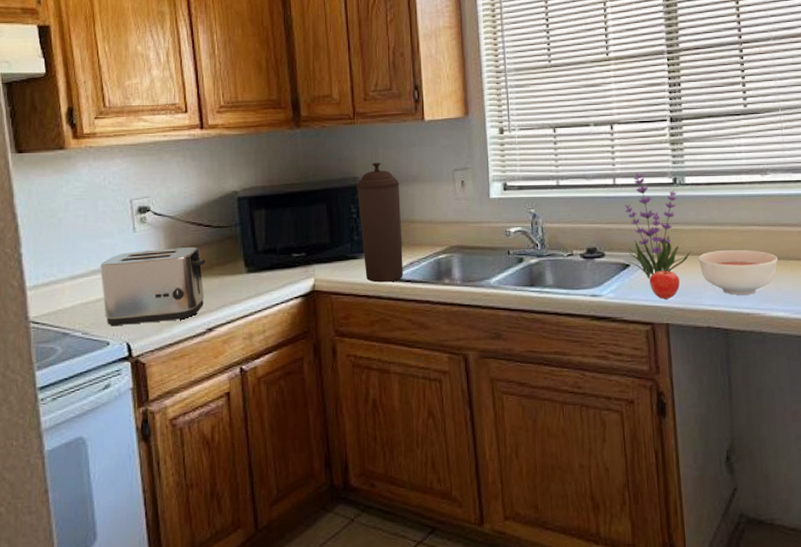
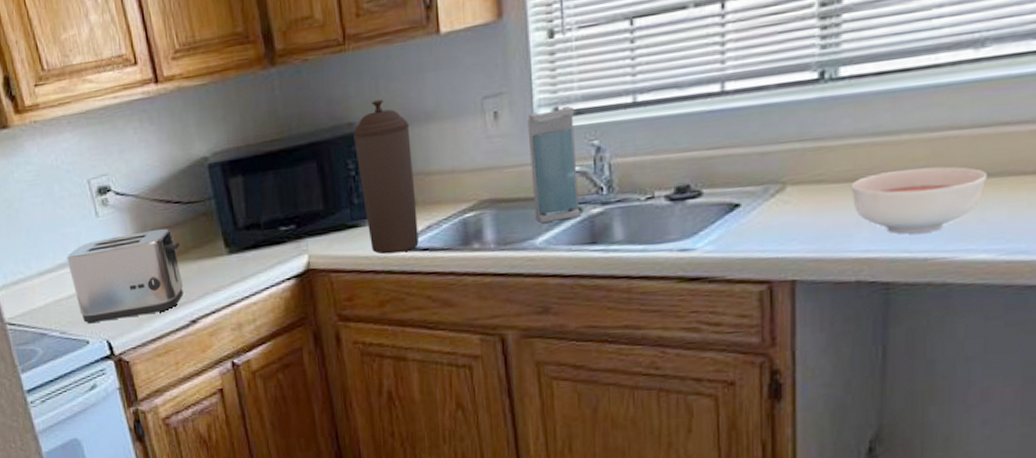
soap dispenser: none [485,182,523,268] -> present [527,105,581,224]
plant: present [625,173,692,279] -> none [734,70,841,222]
fruit: present [649,268,680,299] -> none [770,205,817,248]

